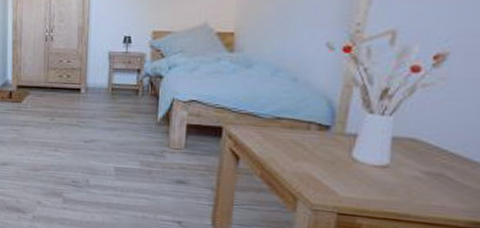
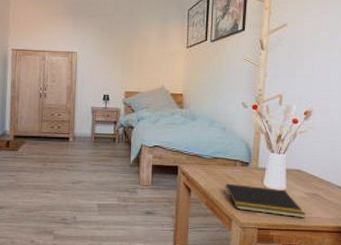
notepad: none [288,151,420,206] -> present [224,183,306,218]

